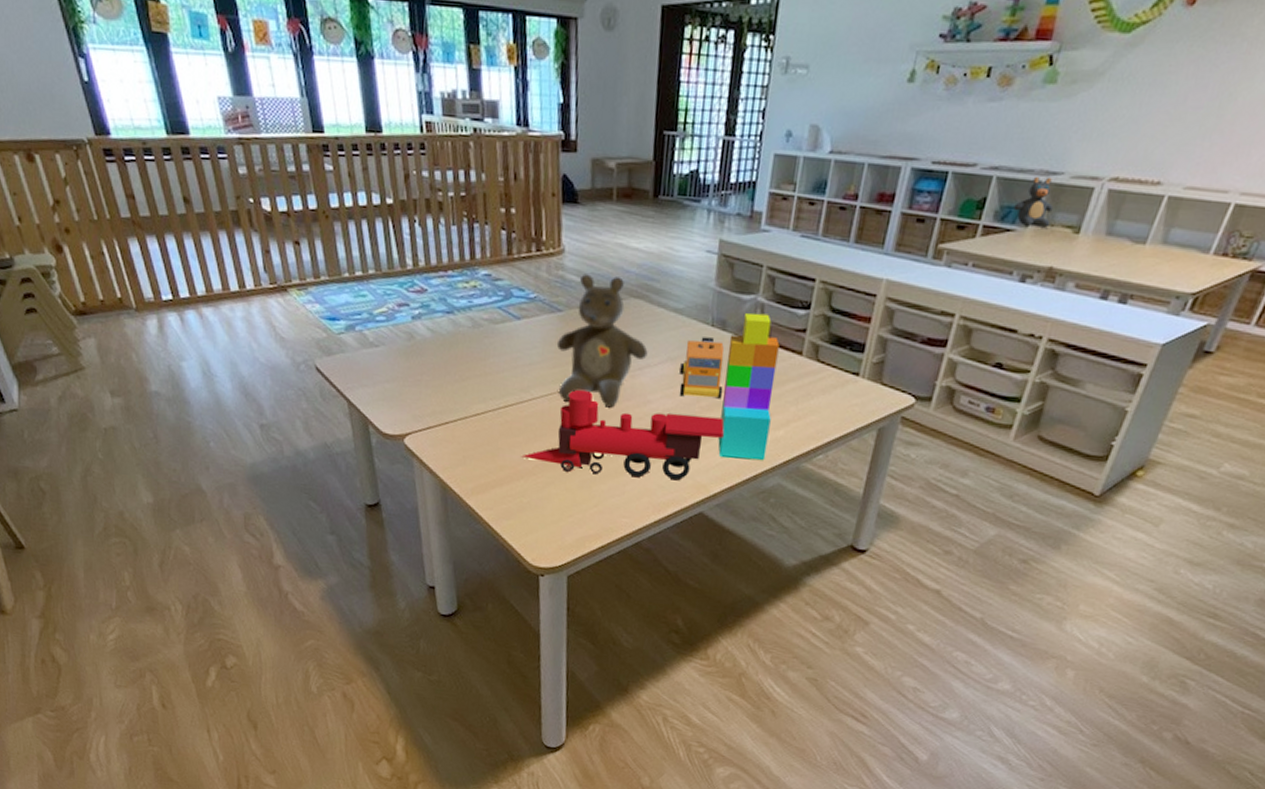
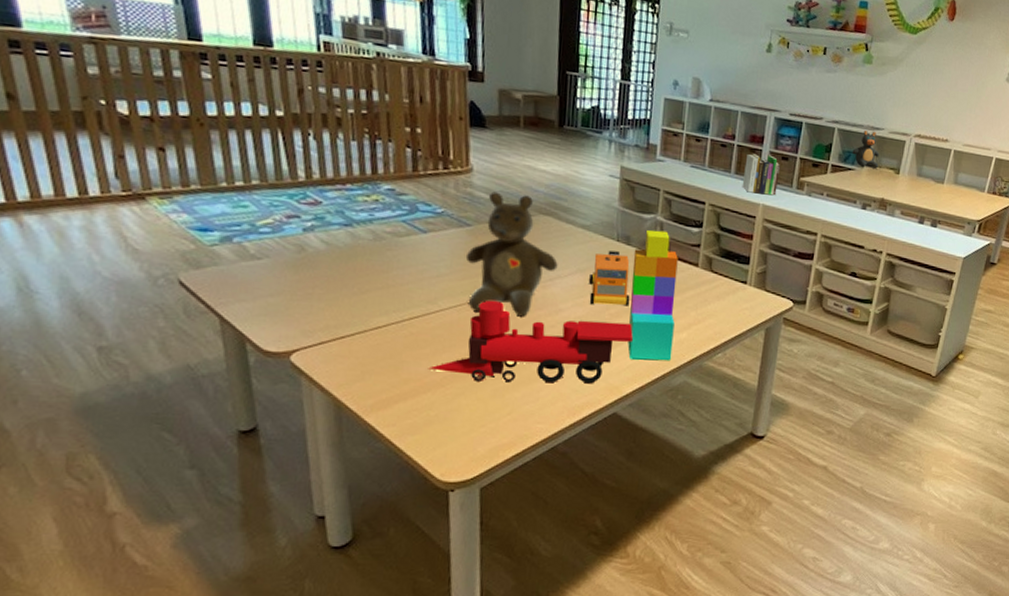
books: none [862,216,915,268] -> present [742,153,781,196]

